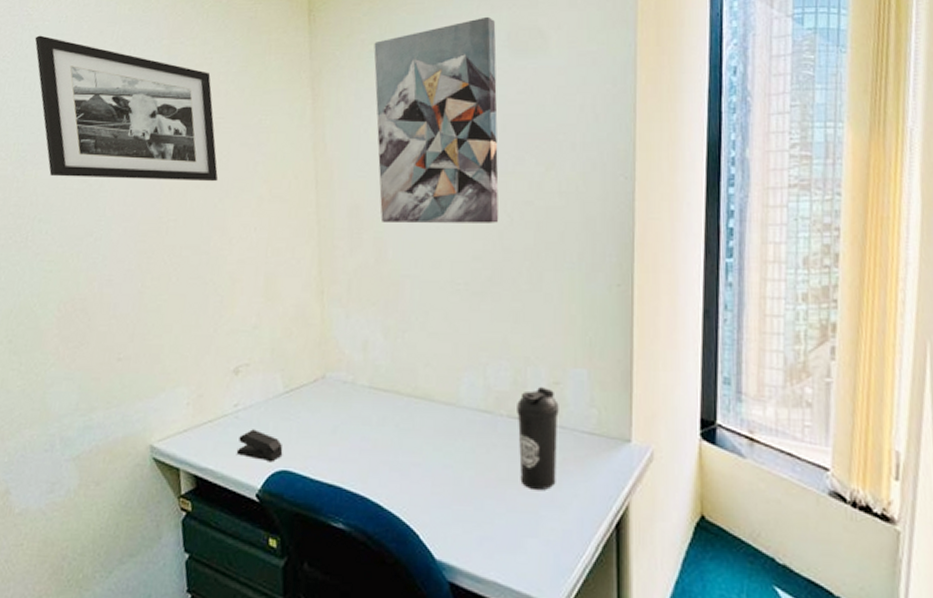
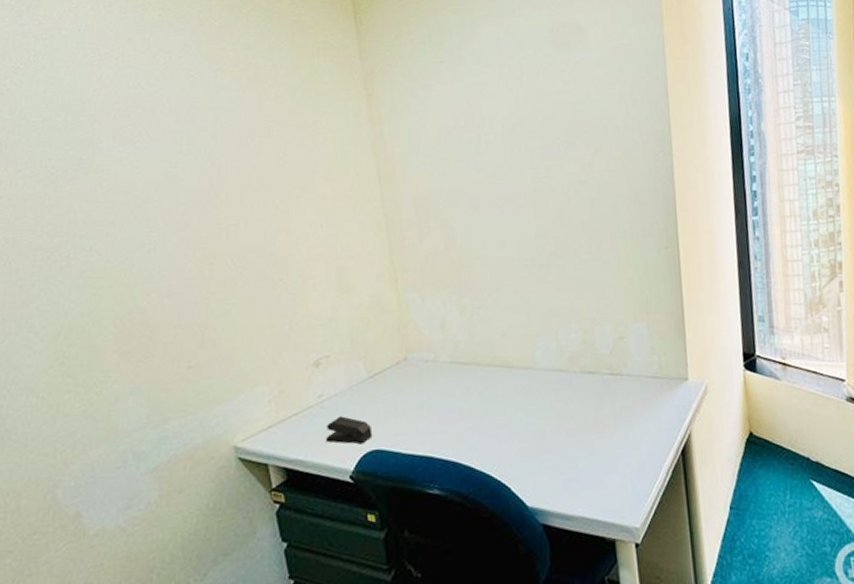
picture frame: present [34,35,219,182] -> none [51,45,277,191]
wall art: present [374,16,499,223] -> none [423,15,557,210]
water bottle: present [517,387,559,491] -> none [588,343,628,433]

